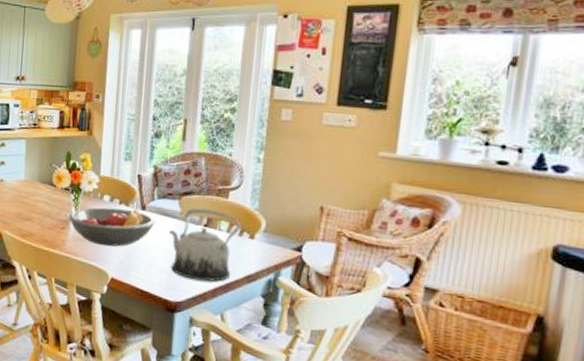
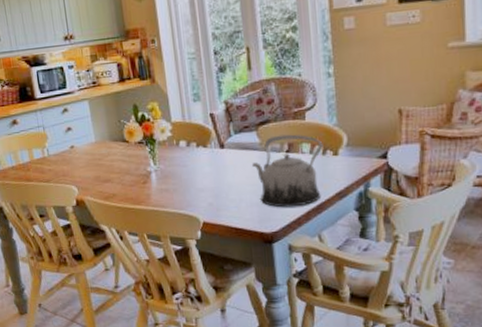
fruit bowl: present [68,207,156,247] -> none [147,147,237,193]

